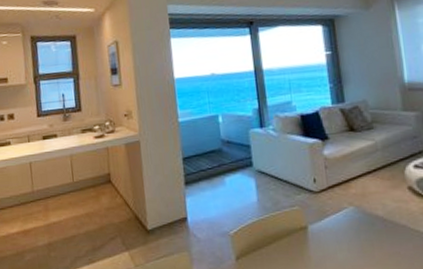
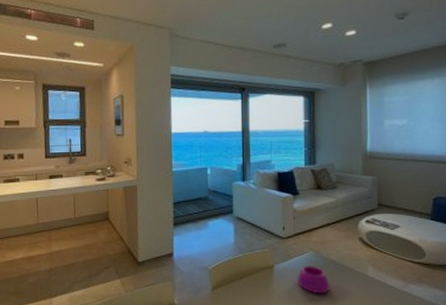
bowl: none [337,223,380,259] -> present [297,265,330,294]

